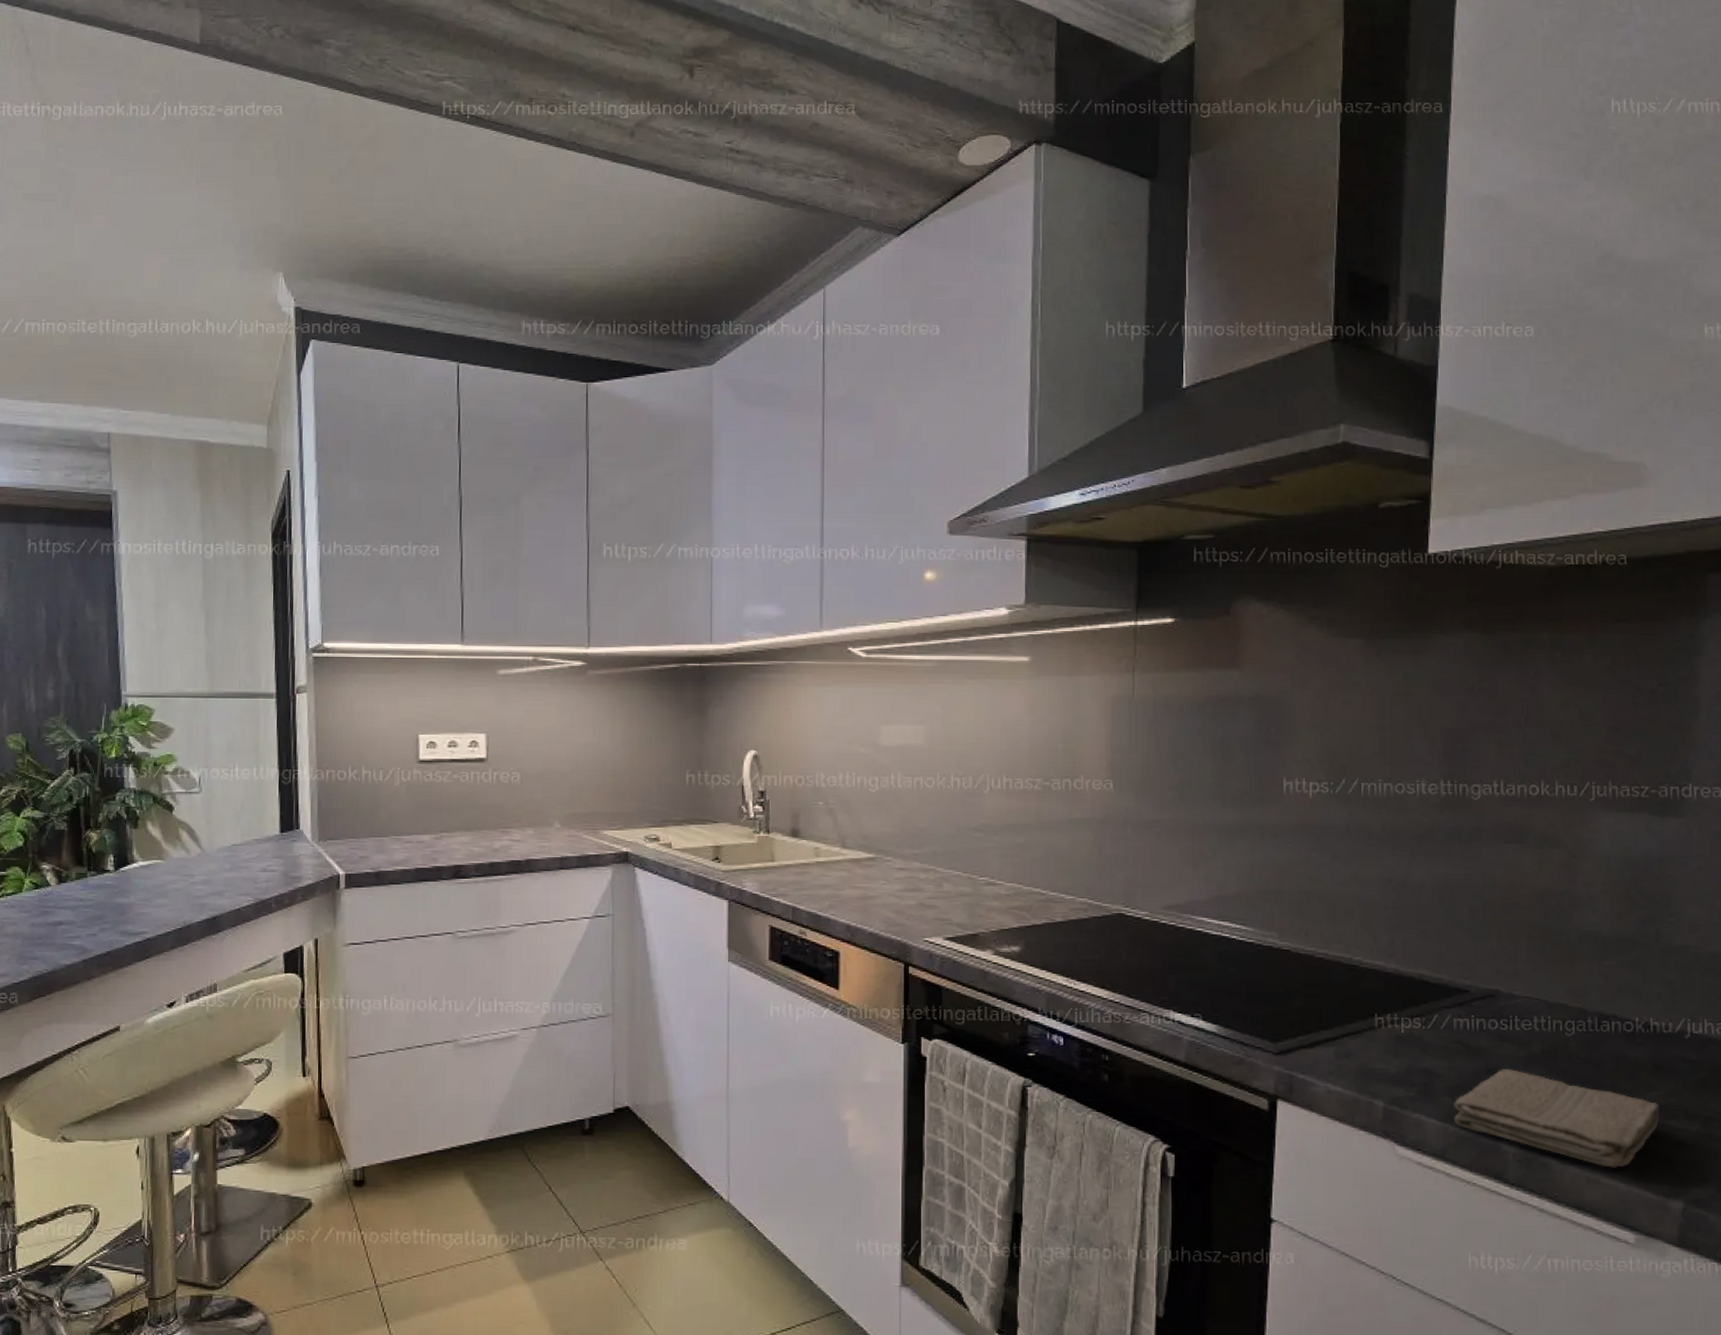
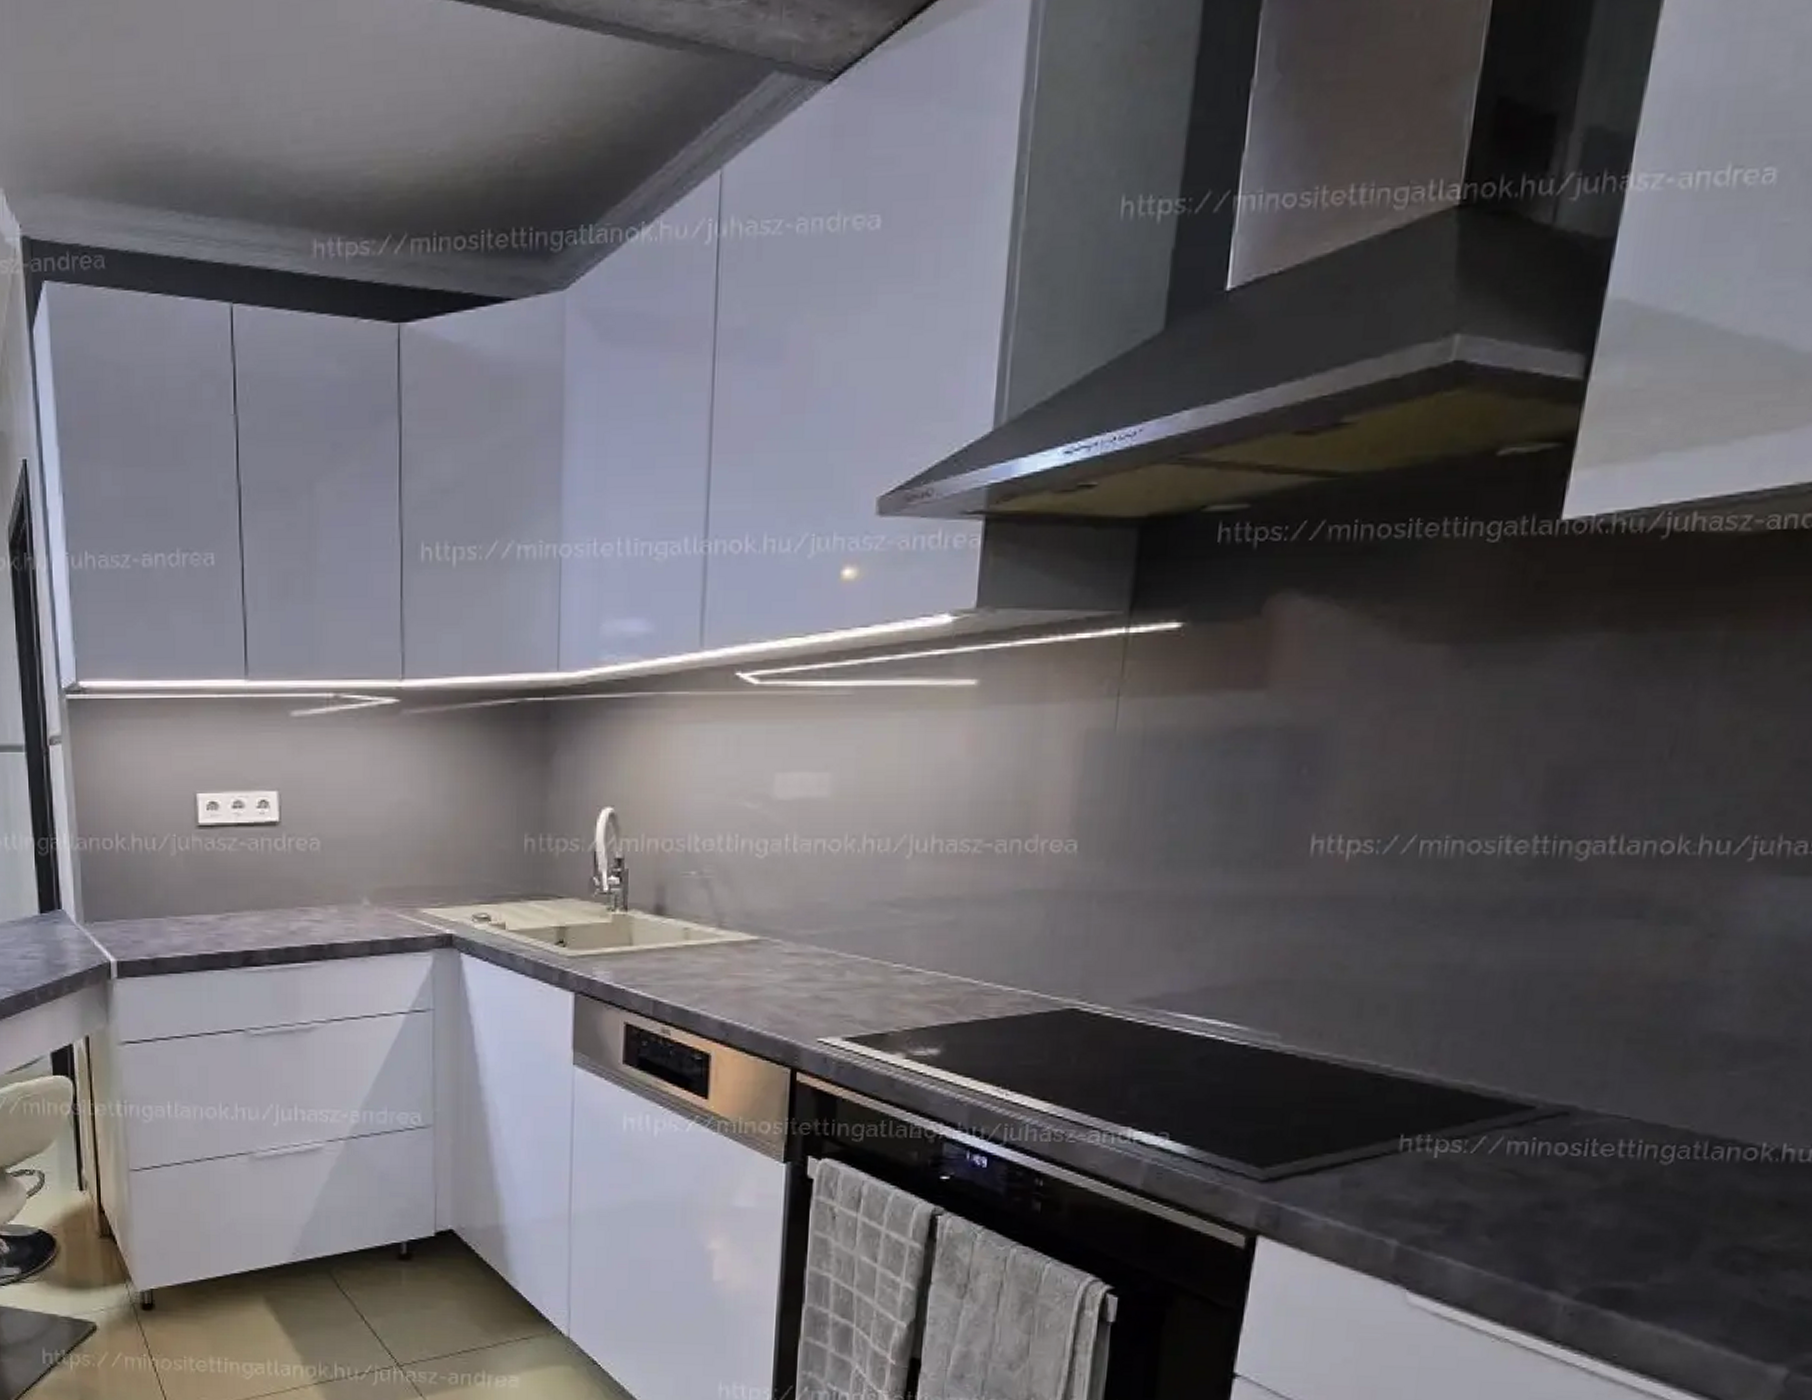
washcloth: present [1454,1069,1660,1168] -> none [1490,1204,1777,1326]

